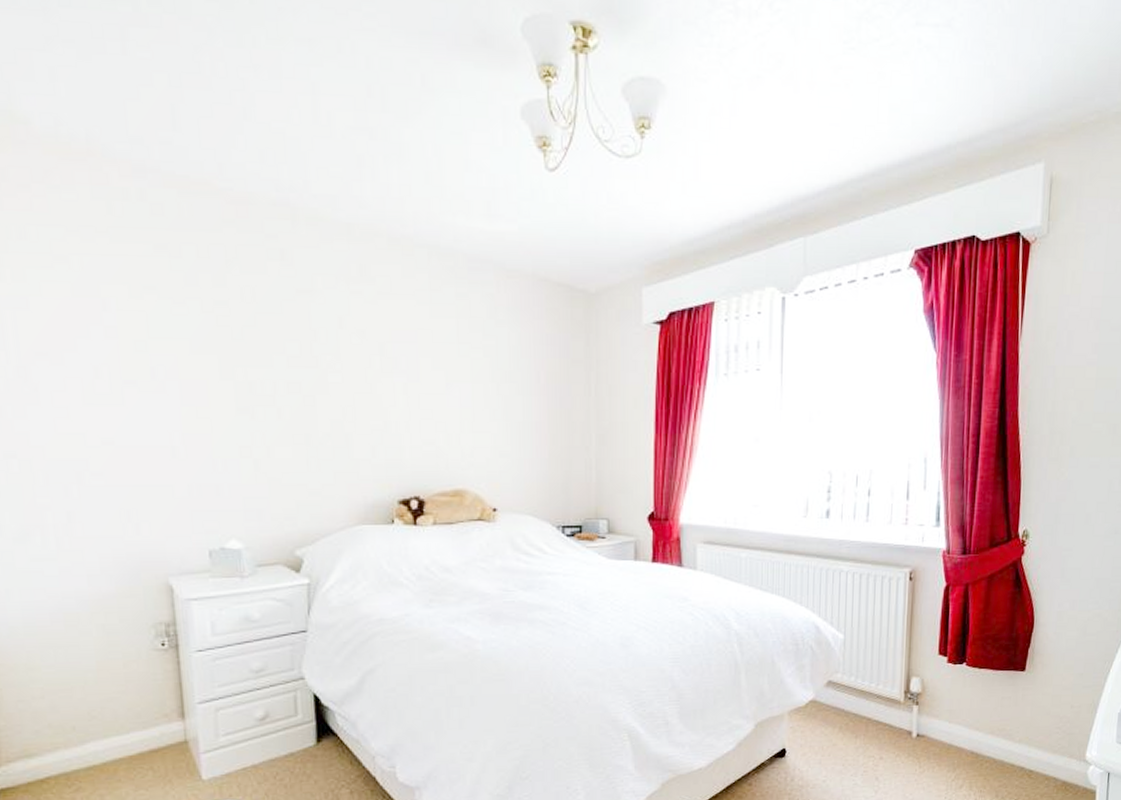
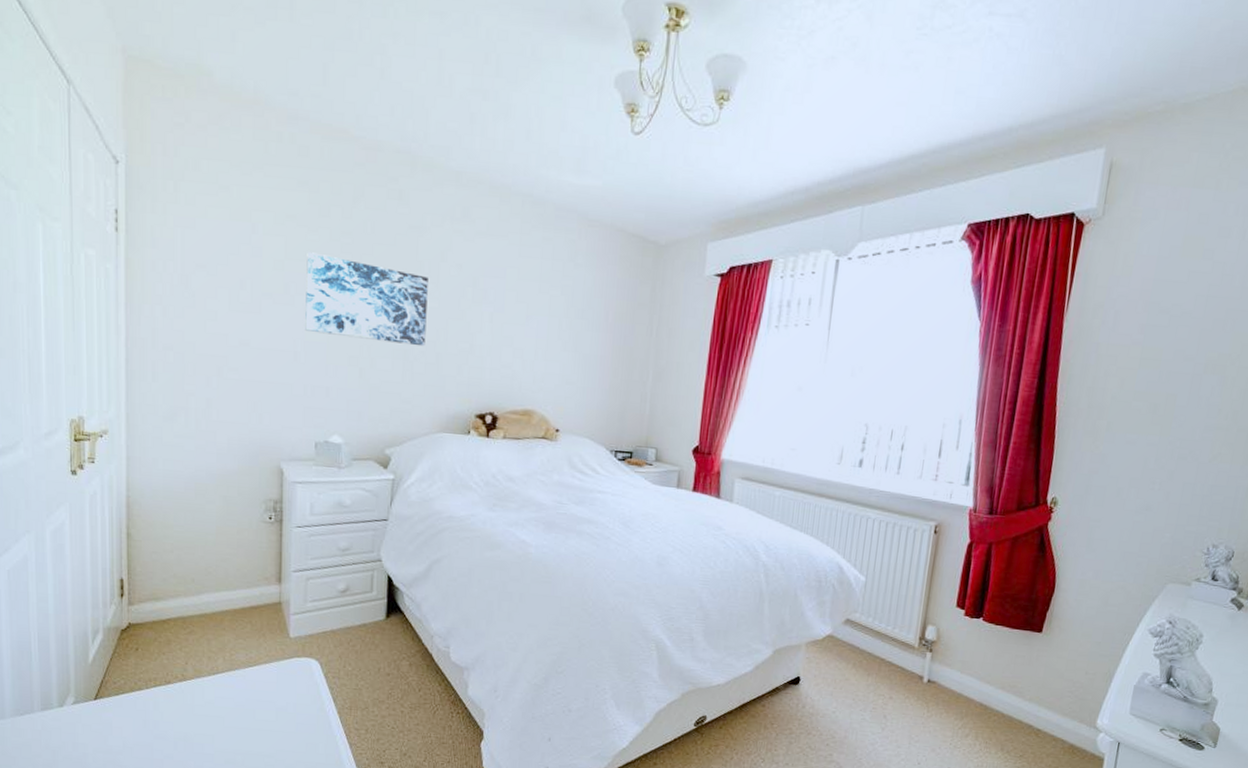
wall art: none [174,328,331,428] -> present [305,252,428,347]

